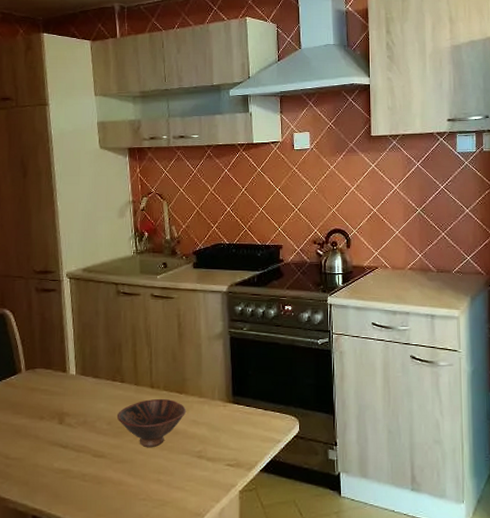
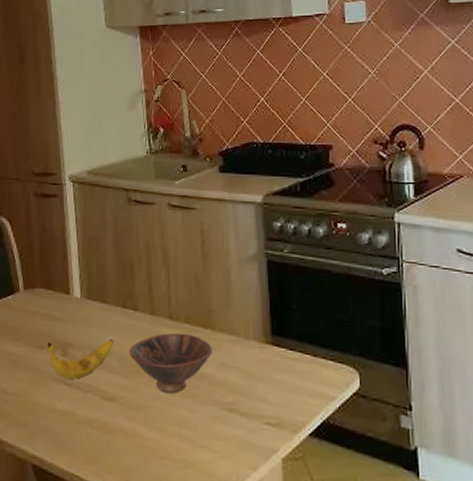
banana: none [46,407,104,443] -> present [47,339,114,380]

